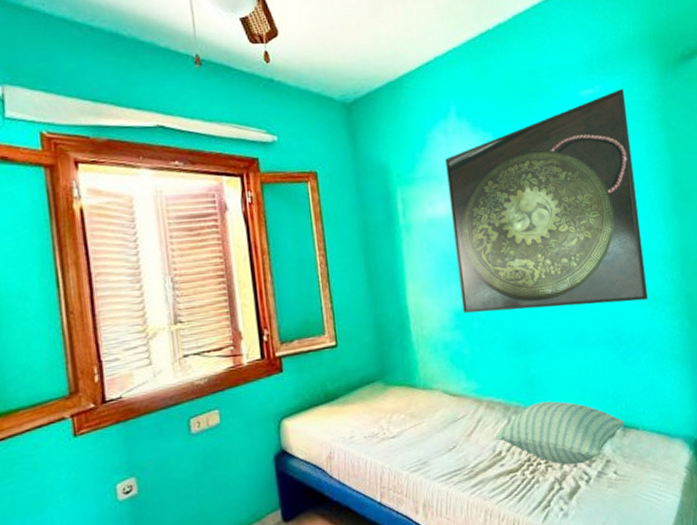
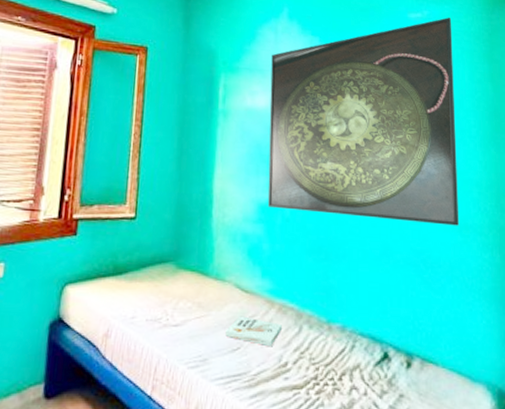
book: none [440,417,492,441] -> present [225,316,282,347]
pillow: present [496,401,625,465] -> none [284,315,423,393]

